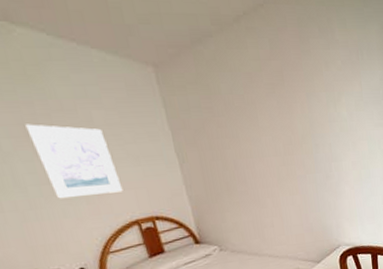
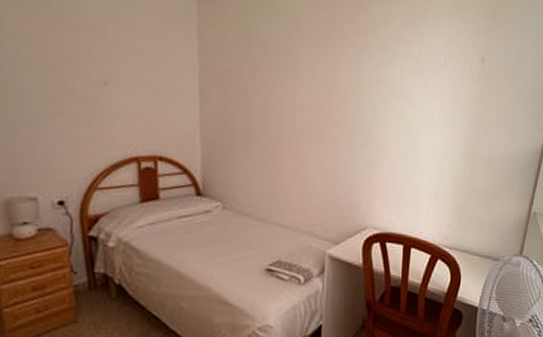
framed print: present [25,124,123,199] -> none [48,36,132,123]

